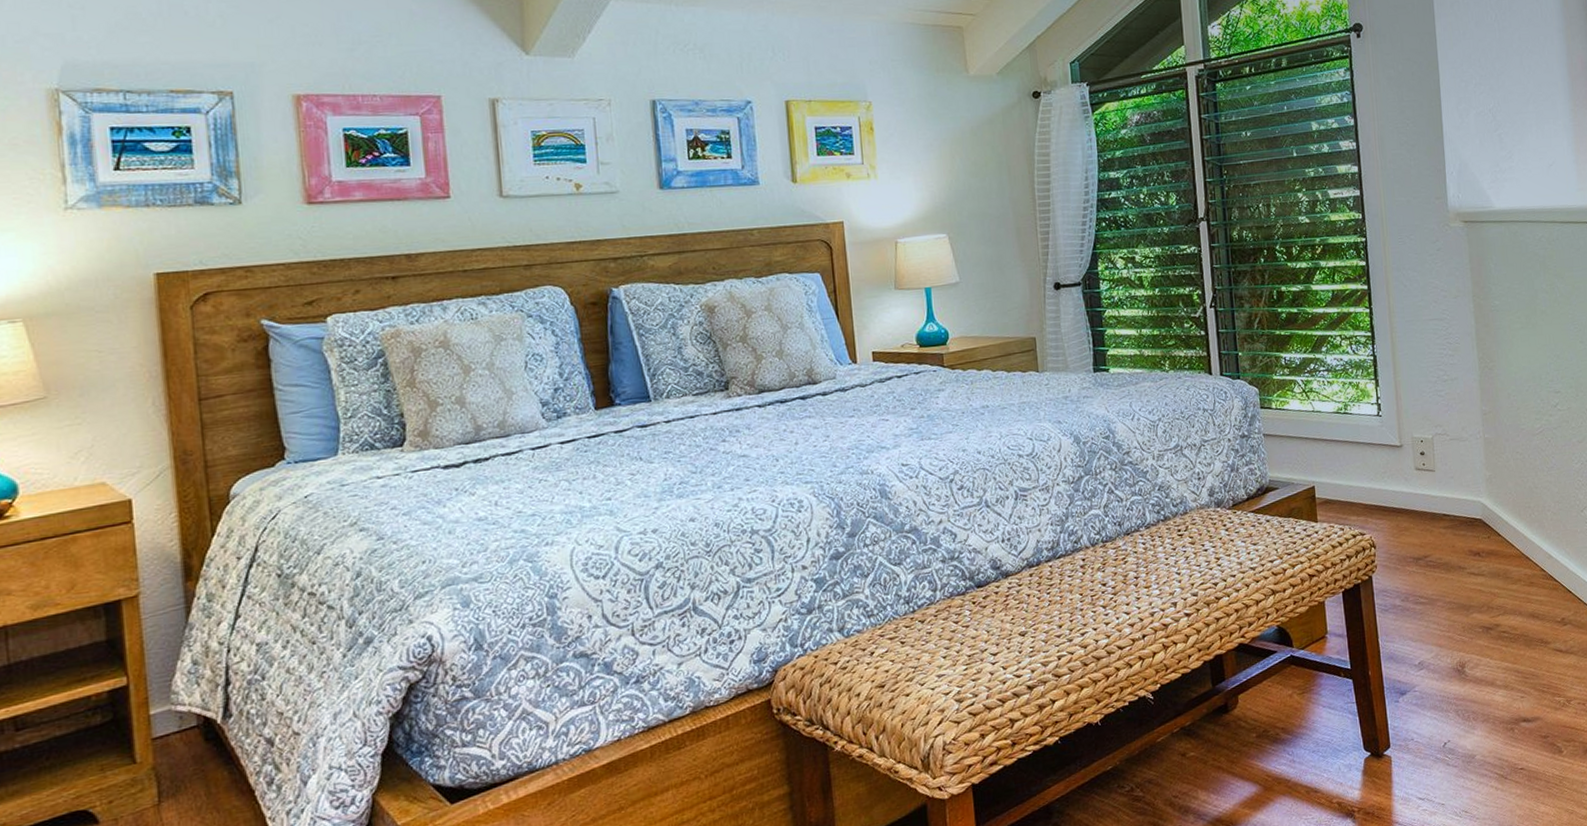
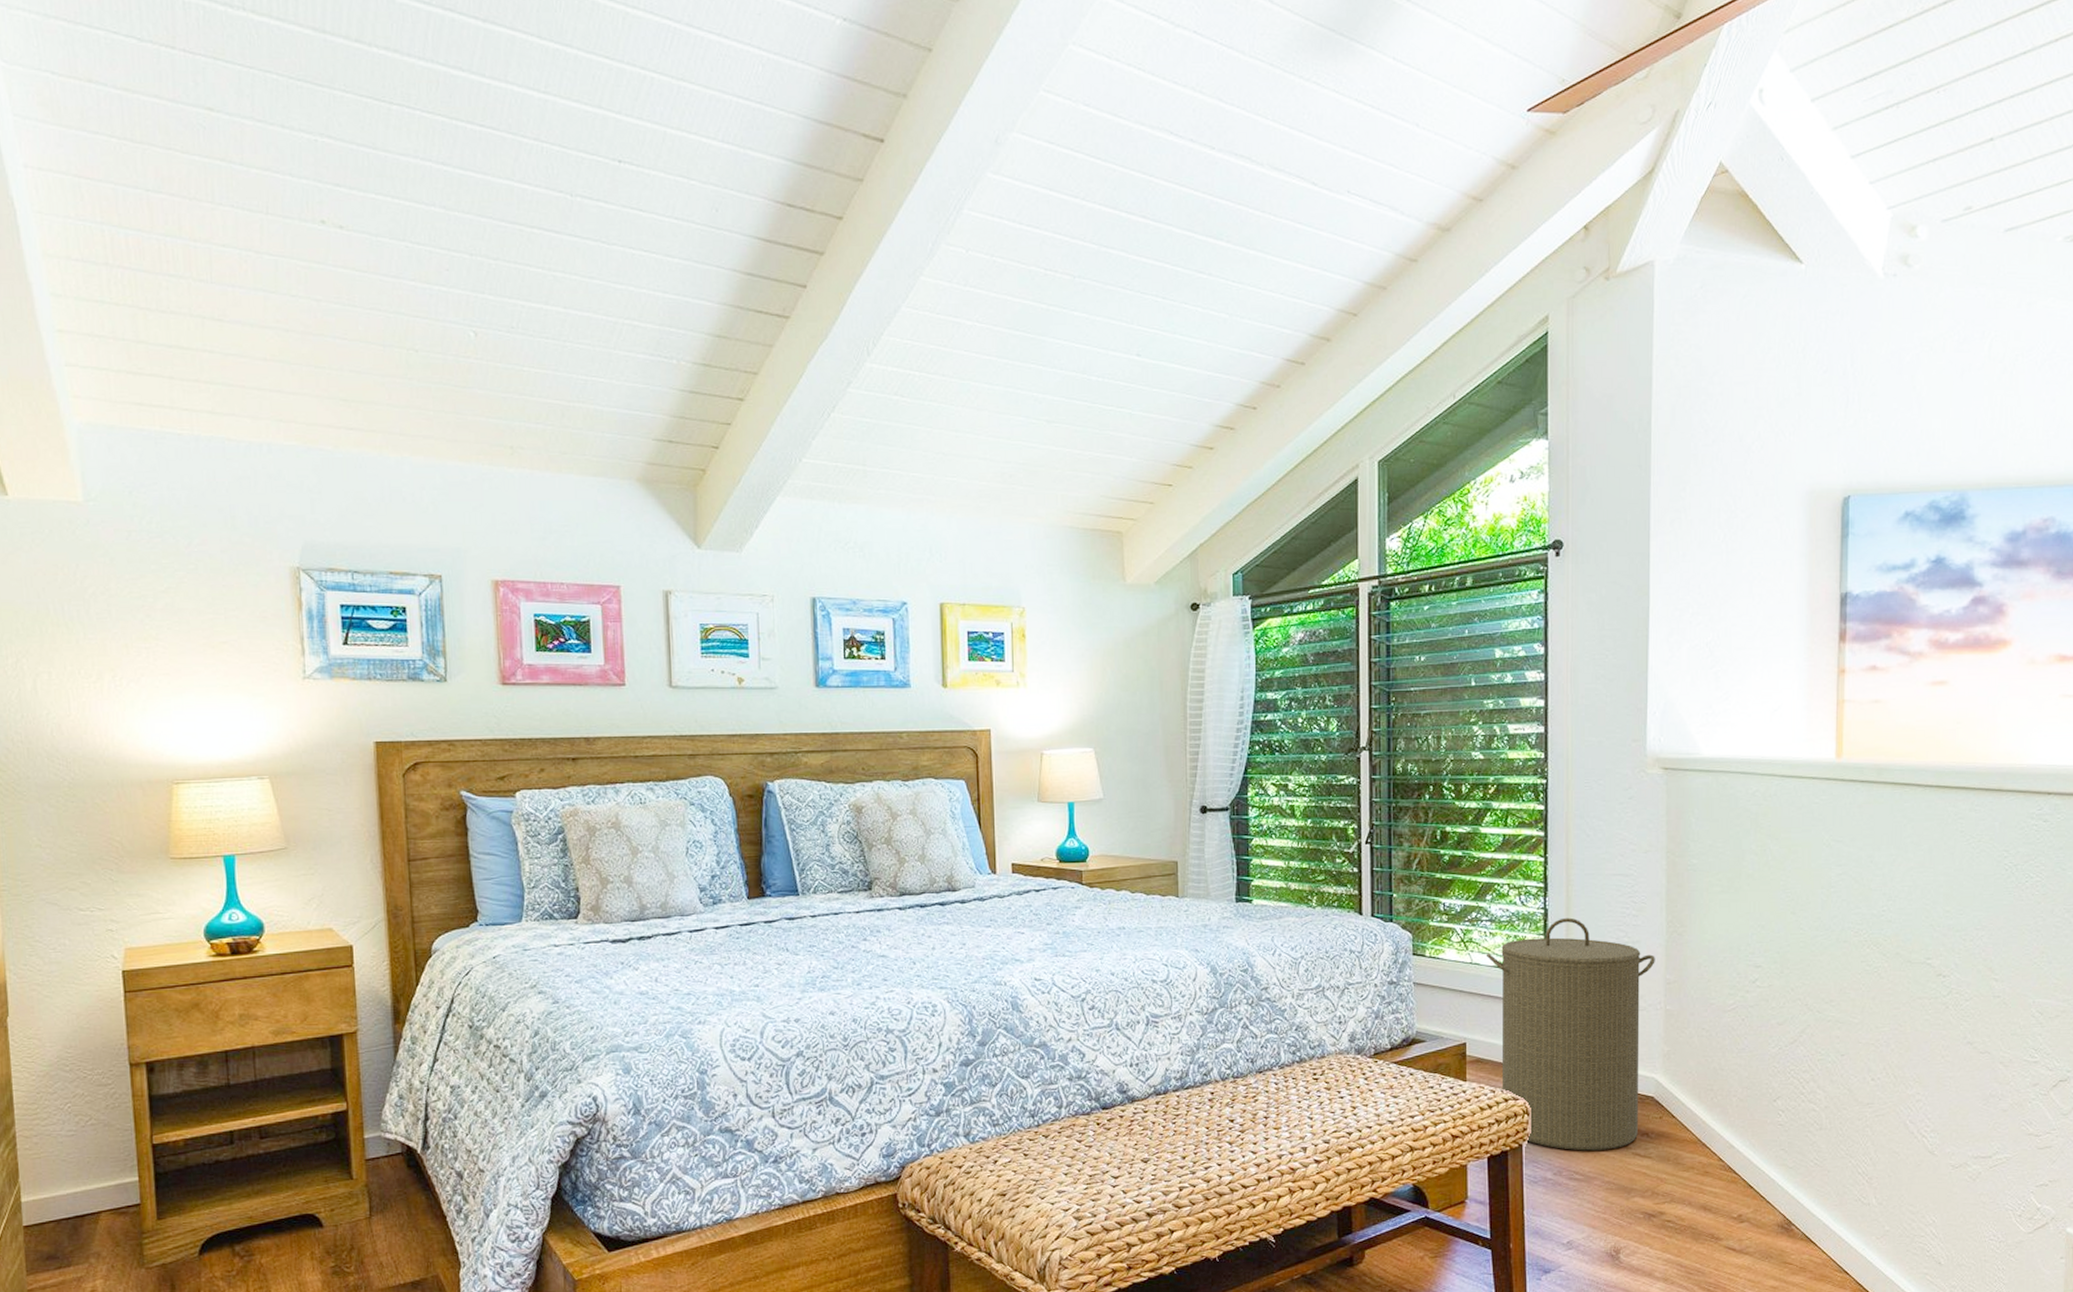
laundry hamper: none [1325,361,1472,577] -> present [1486,917,1655,1151]

